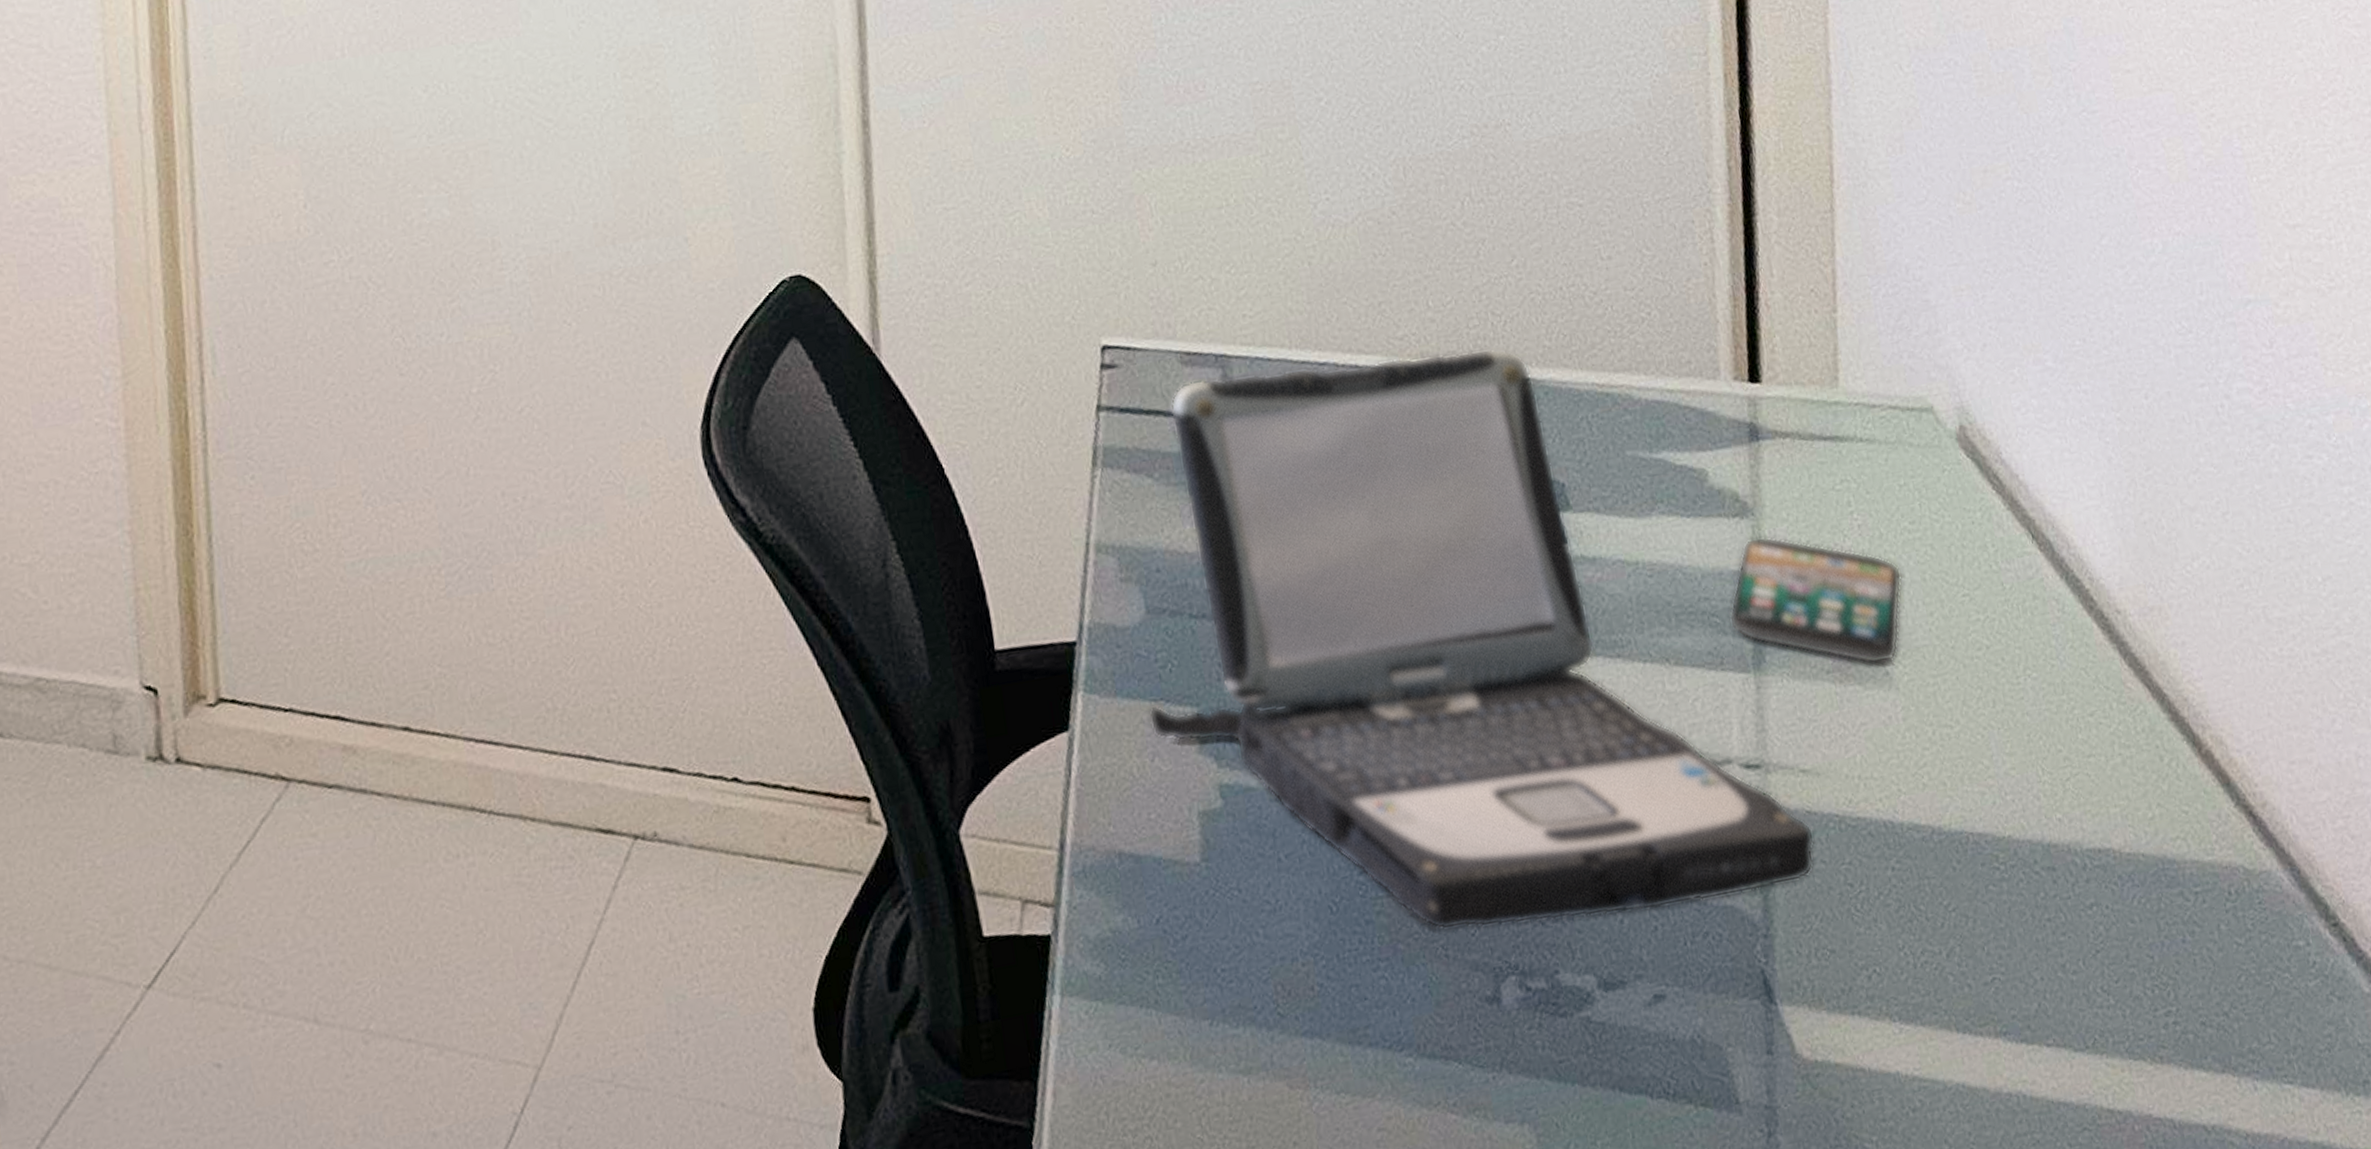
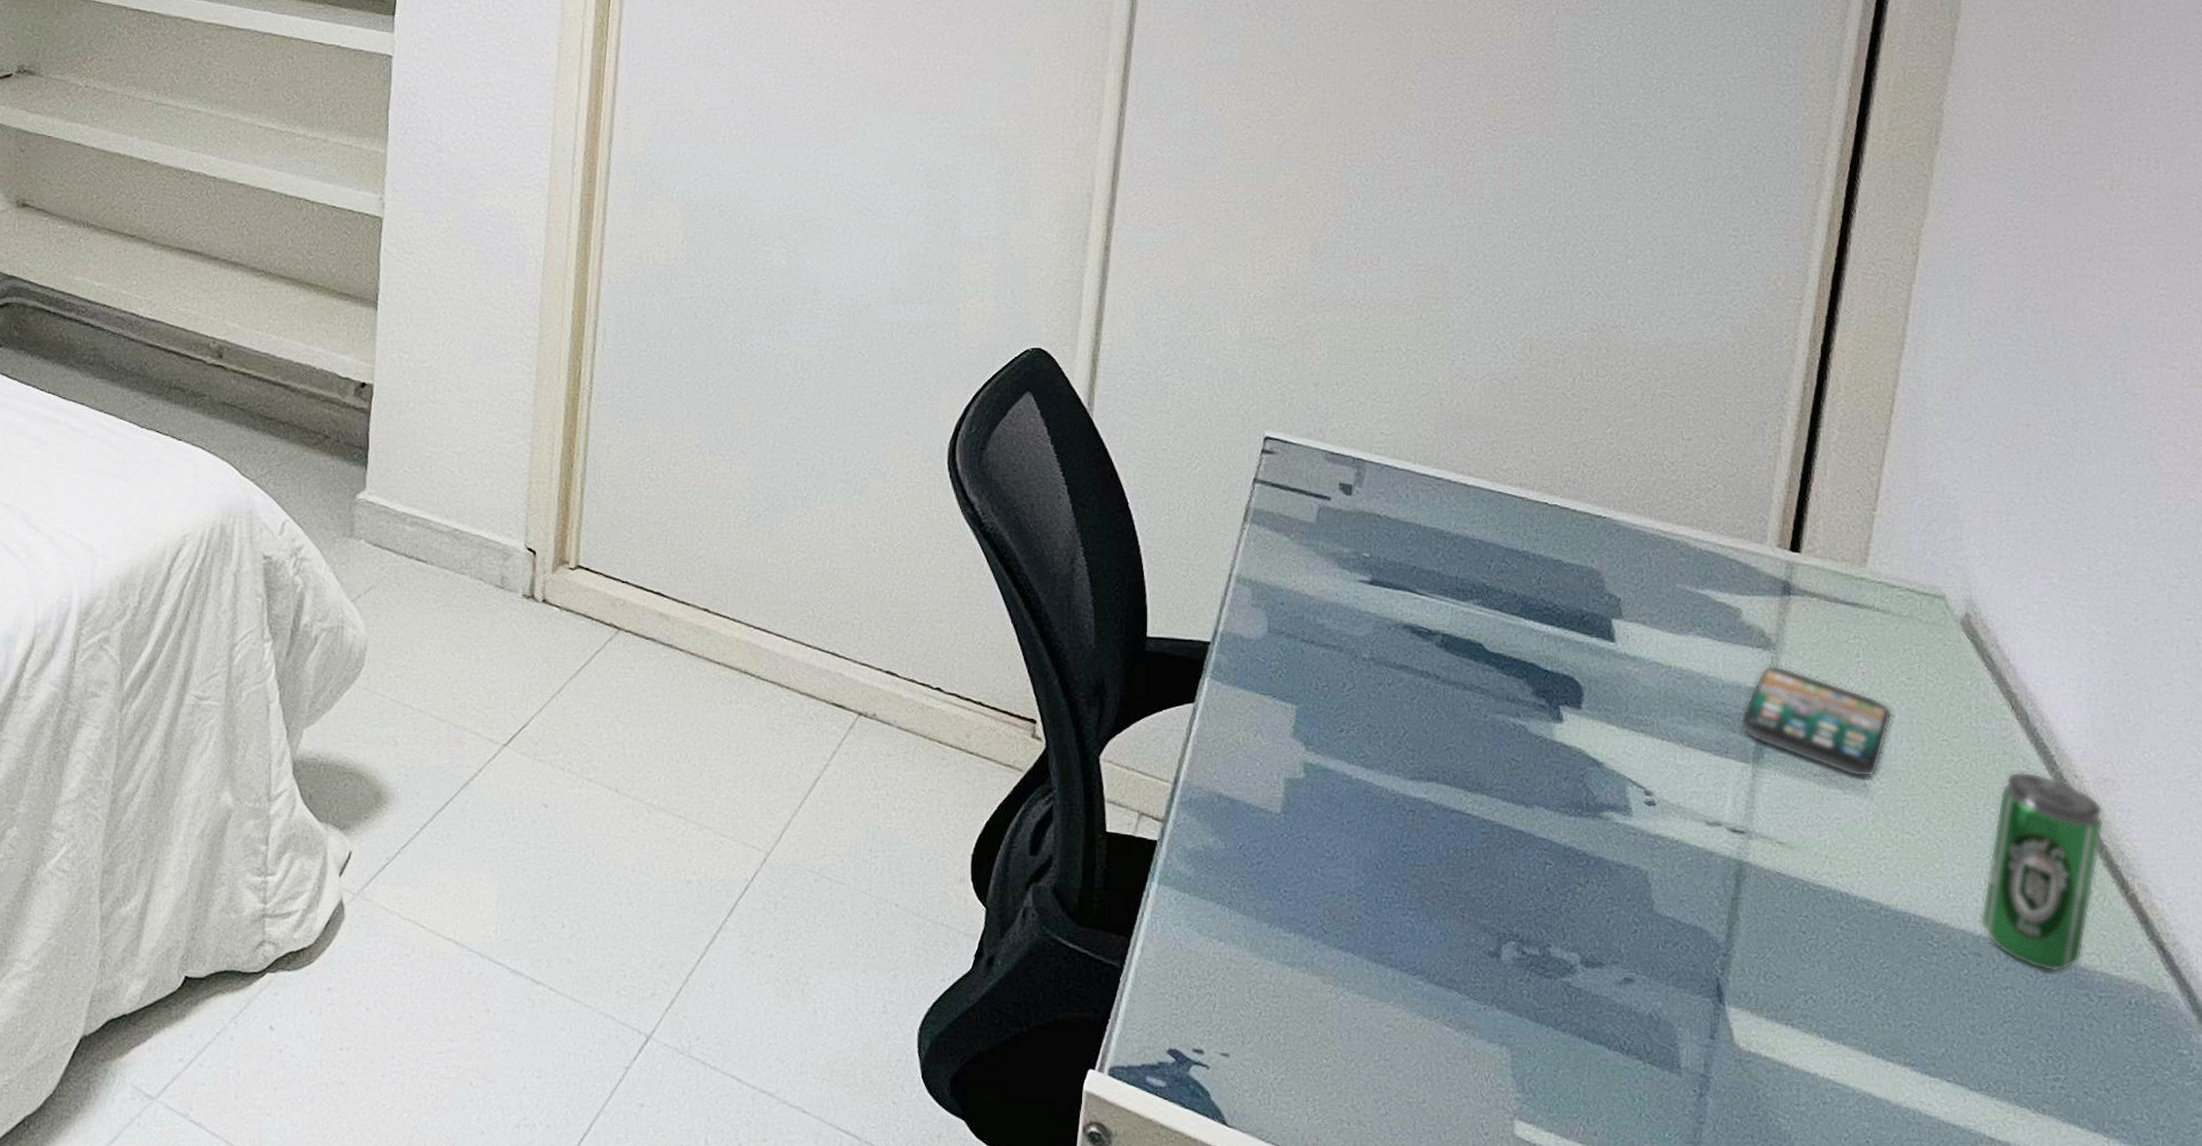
laptop: present [1149,348,1815,931] -> none [1258,473,1780,921]
beverage can: none [2038,616,2167,873] -> present [1980,772,2105,972]

